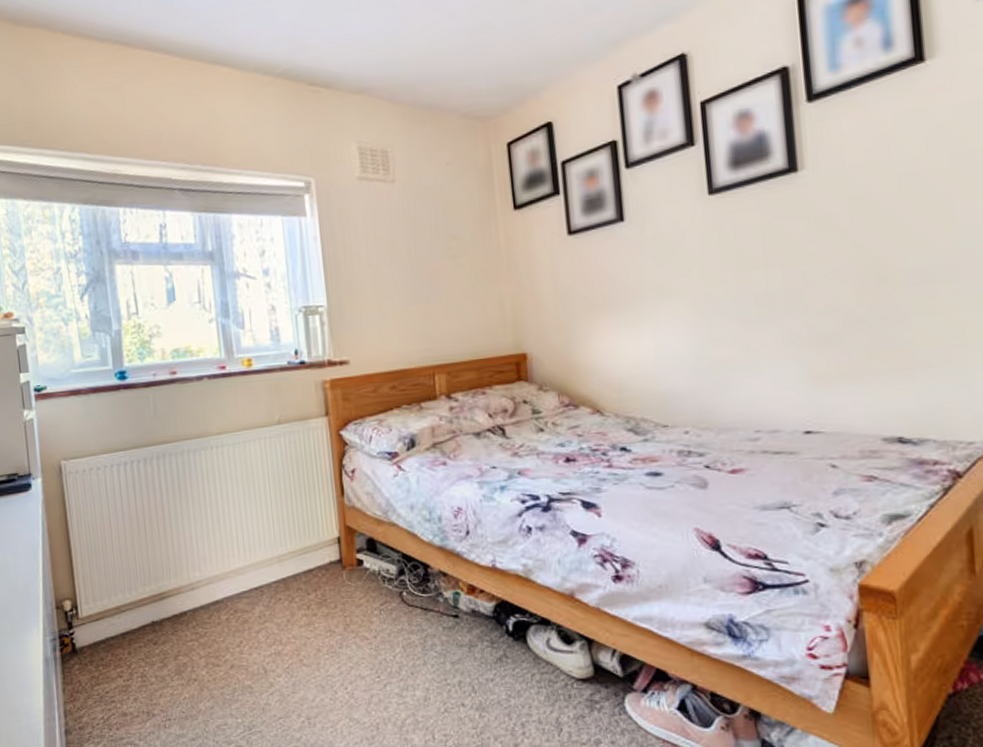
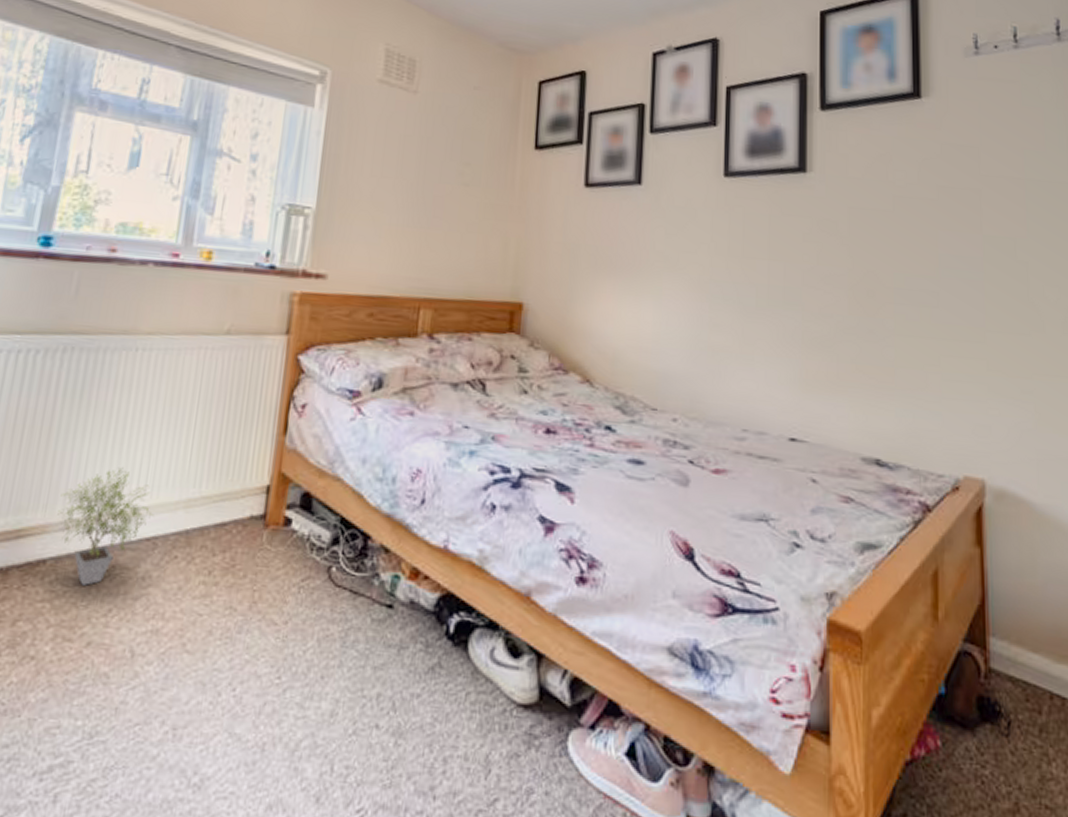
potted plant: none [184,539,256,627] -> present [57,467,154,586]

